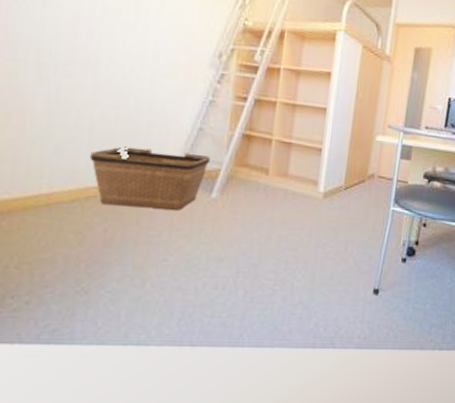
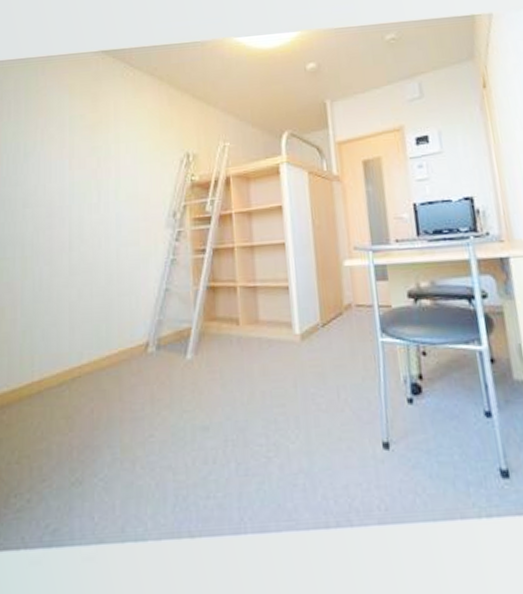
bicycle basket: present [90,147,211,210] -> none [72,316,181,384]

